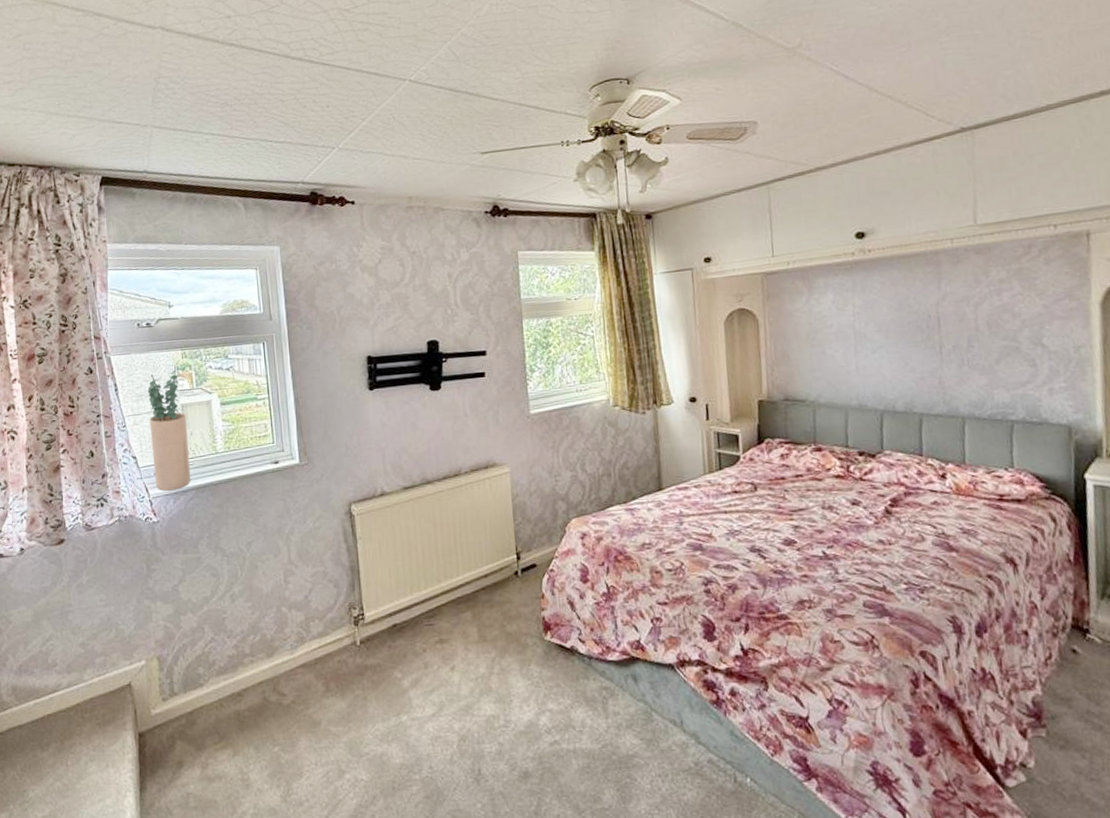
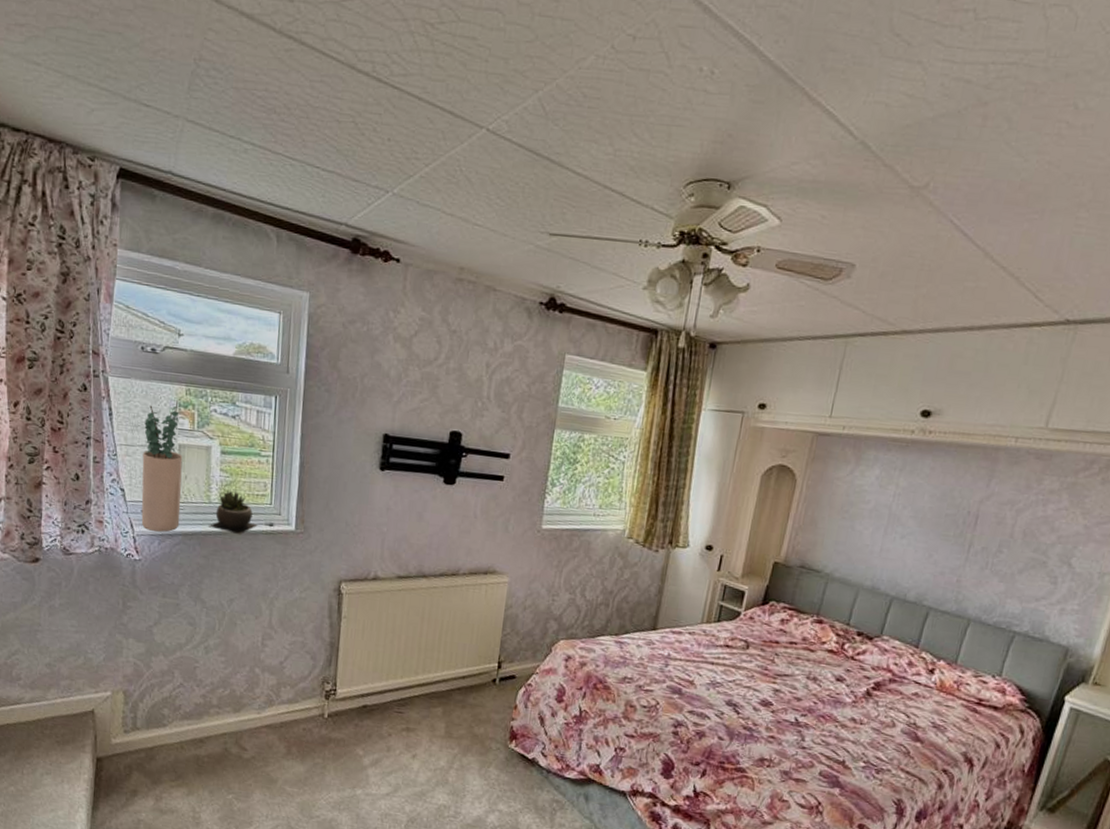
succulent plant: none [218,437,264,479] -> present [208,490,258,535]

